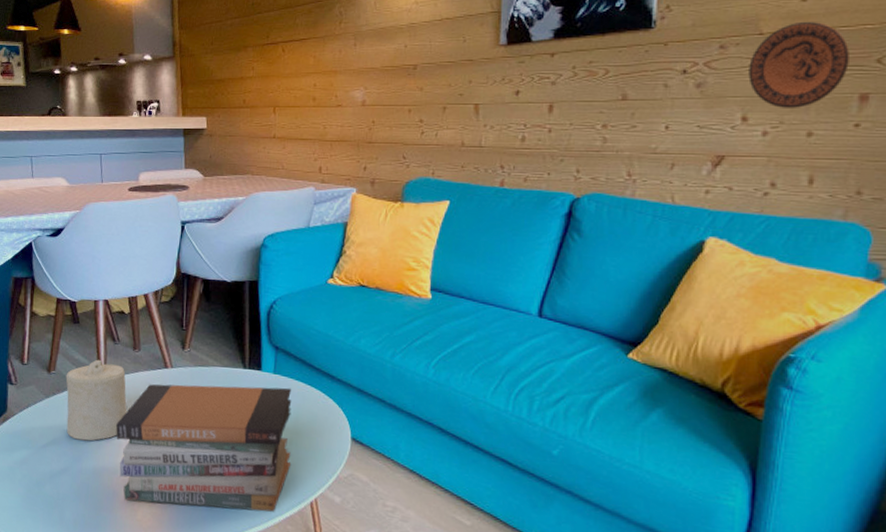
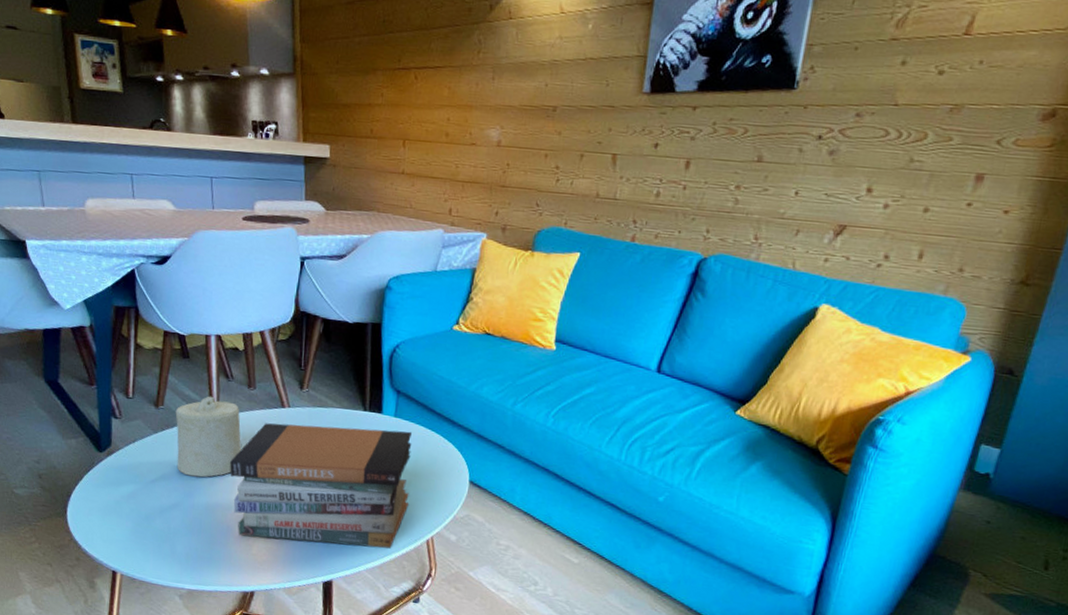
decorative plate: present [748,21,849,108] -> none [878,95,974,184]

